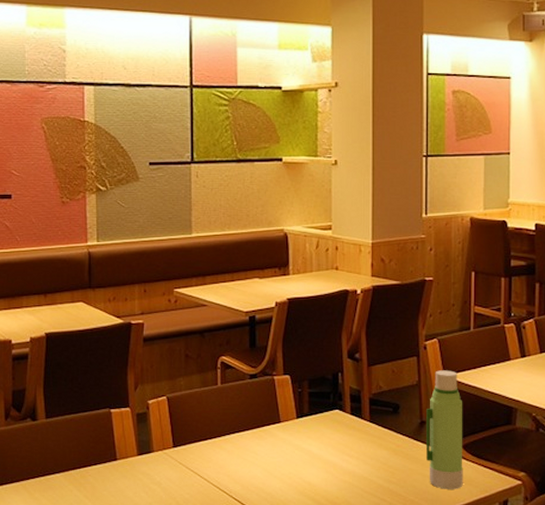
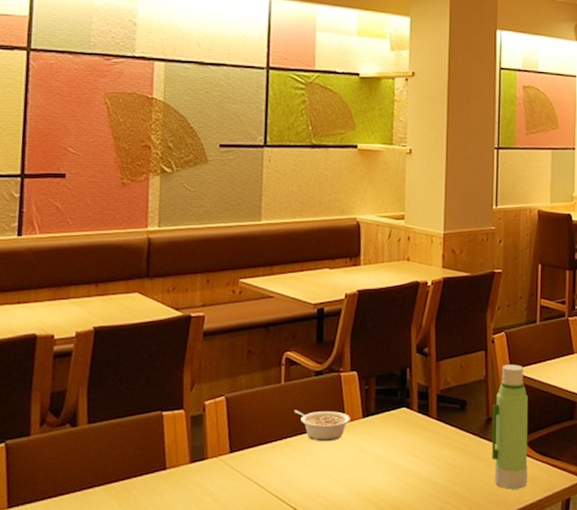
legume: none [231,409,285,440] -> present [294,409,350,442]

